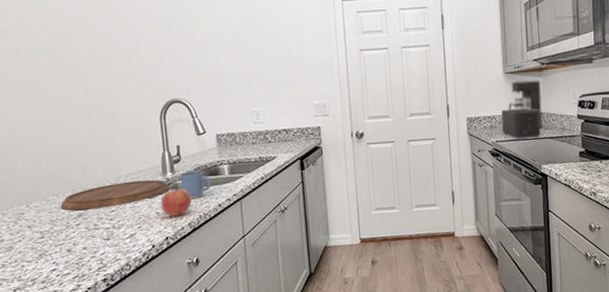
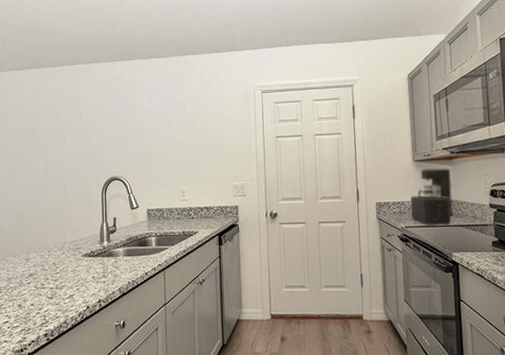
cutting board: present [60,179,170,211] -> none [16,247,106,271]
fruit: present [160,187,192,217] -> none [97,255,123,281]
mug: present [180,171,212,200] -> none [114,241,140,267]

